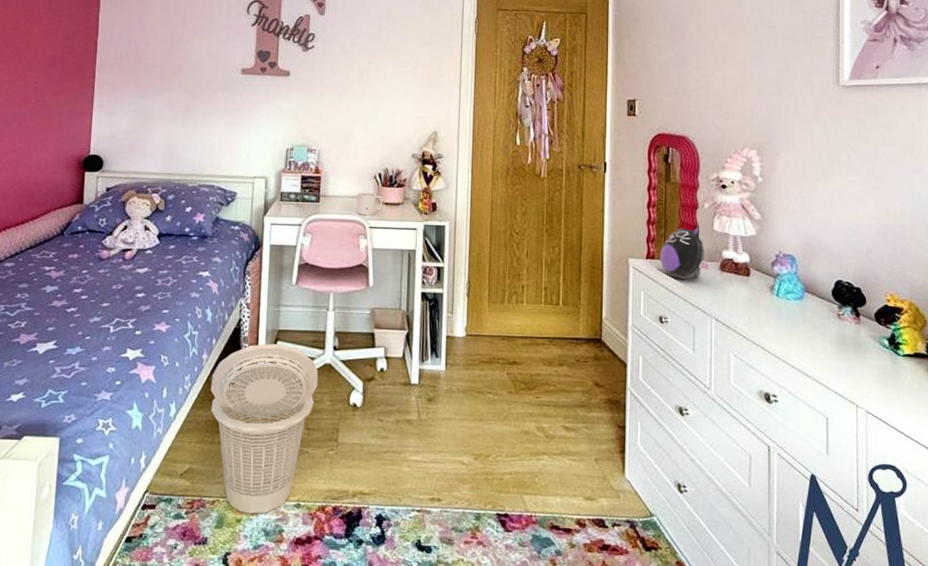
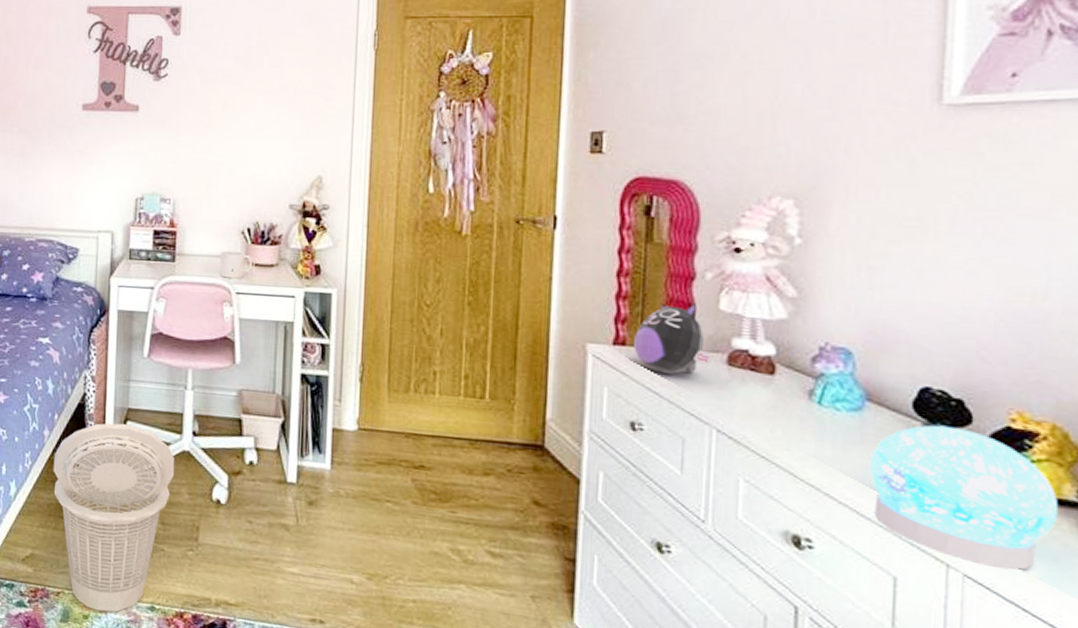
snow globe: none [808,306,916,405] -> present [868,425,1059,571]

